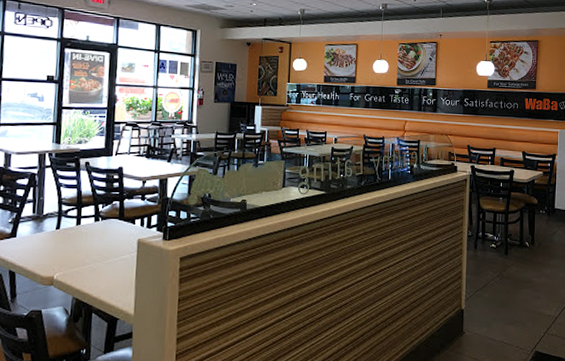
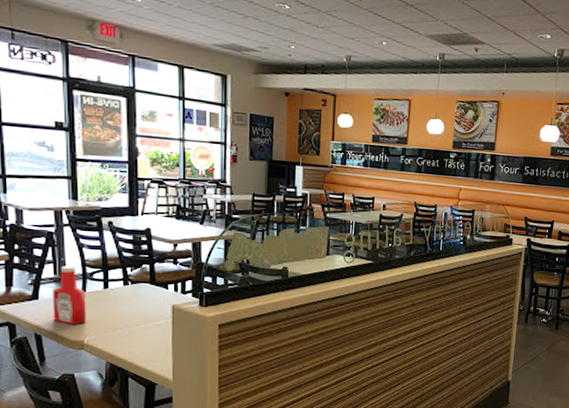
ketchup bottle: none [27,204,60,261] -> present [52,266,86,324]

